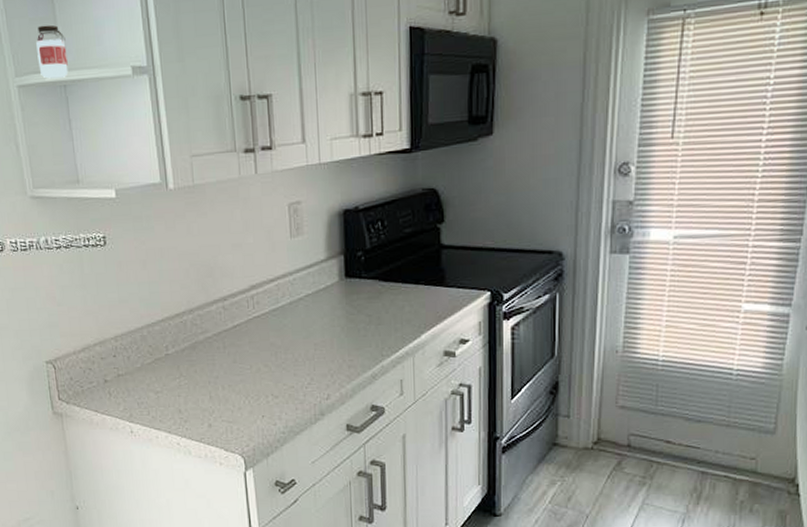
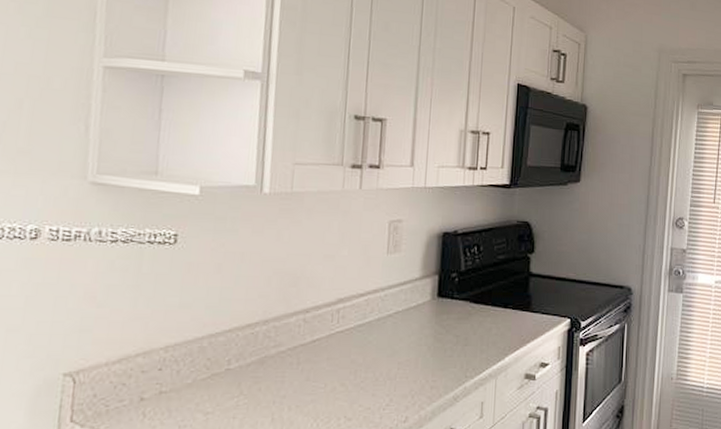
jar: present [36,25,69,79] -> none [135,14,174,68]

